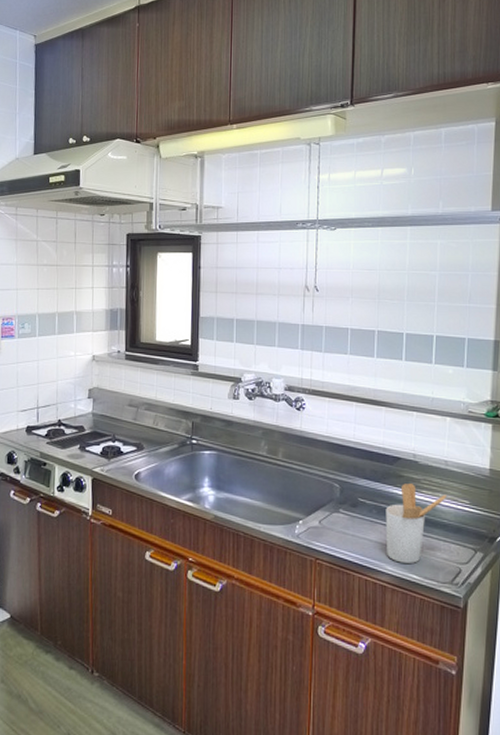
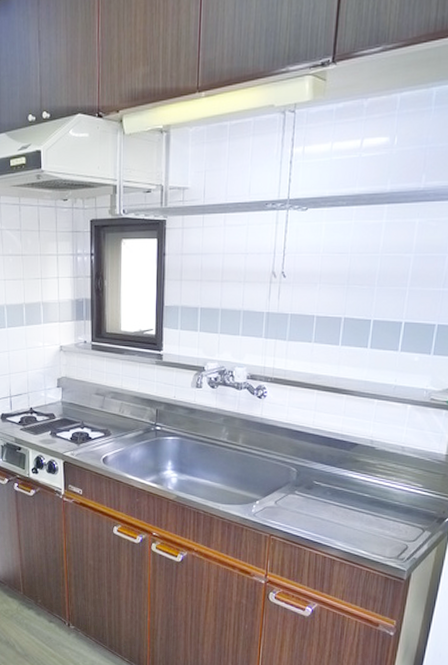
utensil holder: present [385,483,446,563] -> none [337,468,400,540]

